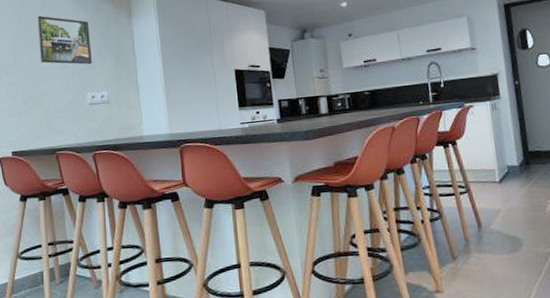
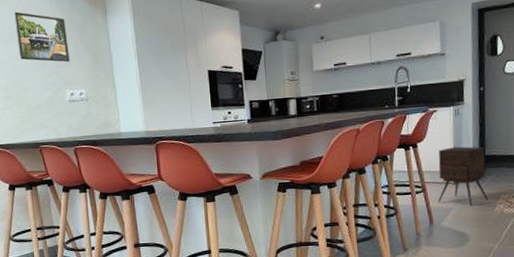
side table: none [479,142,537,207] -> present [438,146,488,206]

